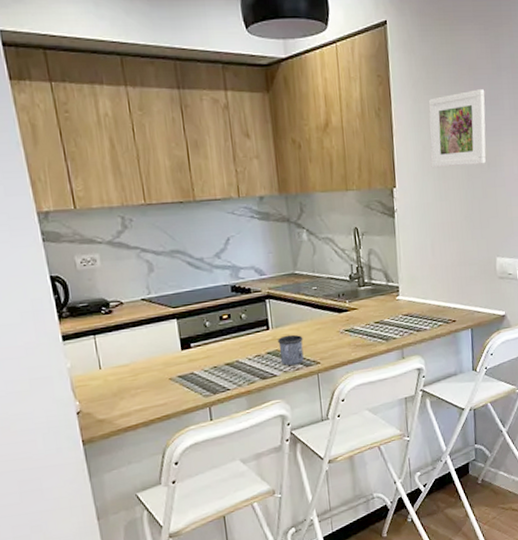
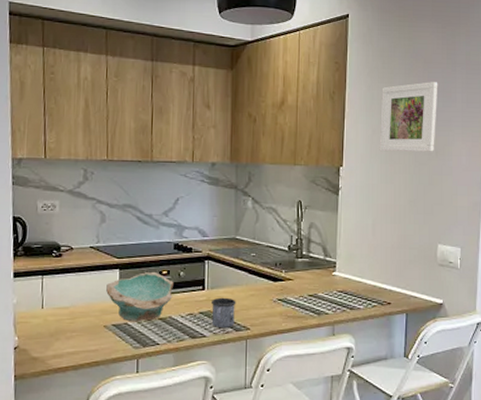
bowl: none [165,317,237,371] -> present [106,271,173,322]

